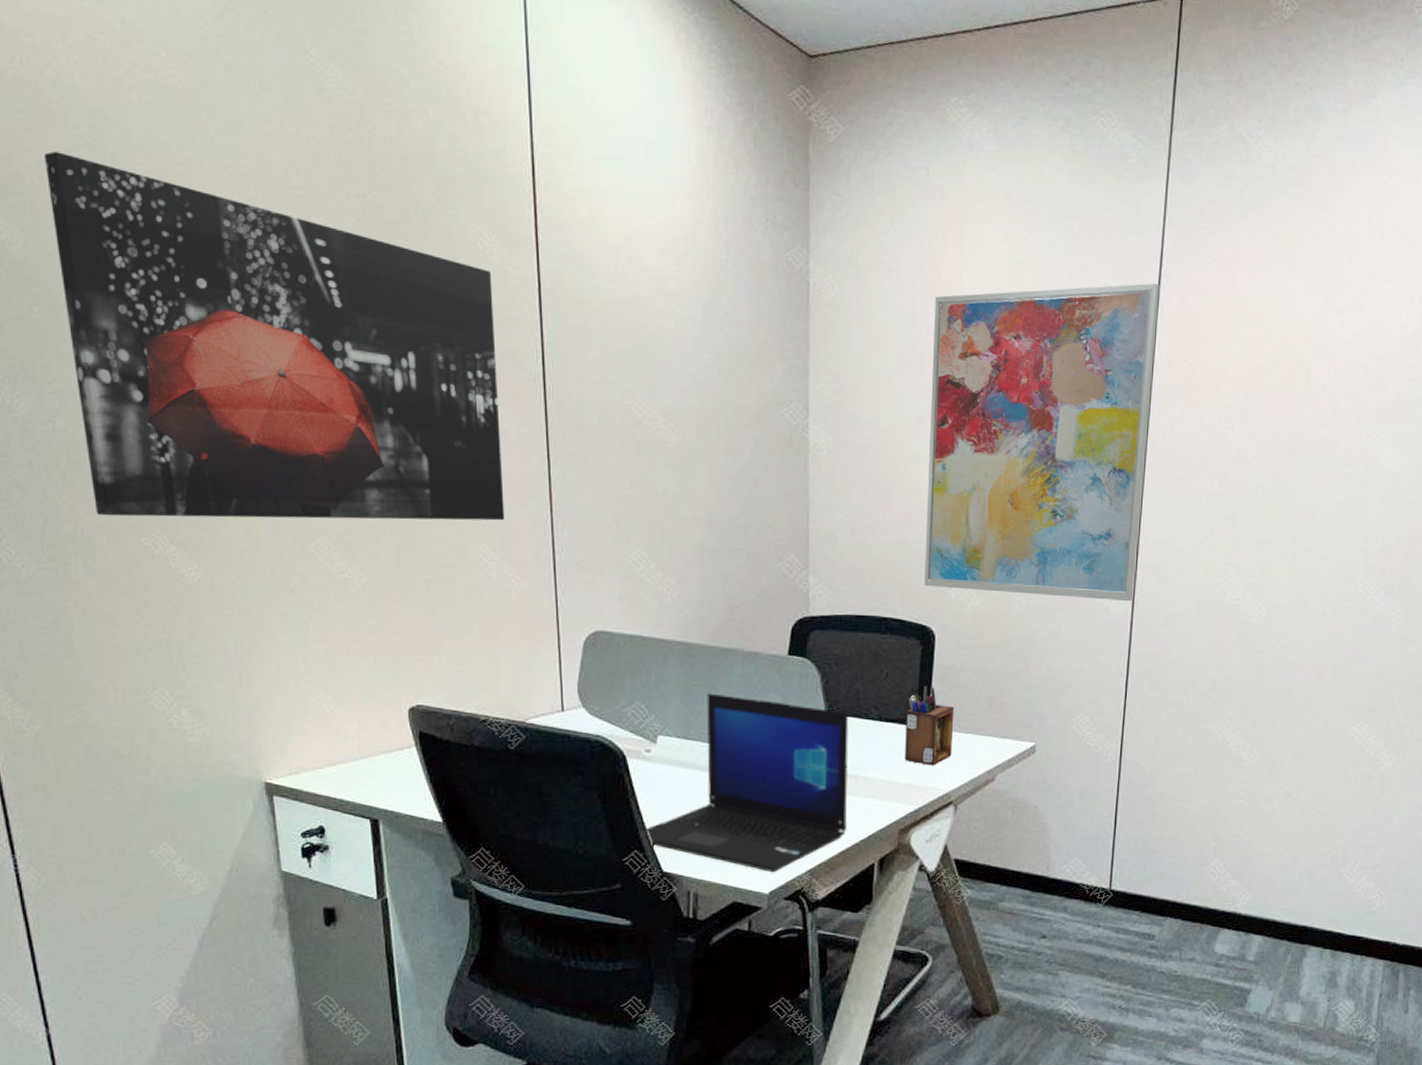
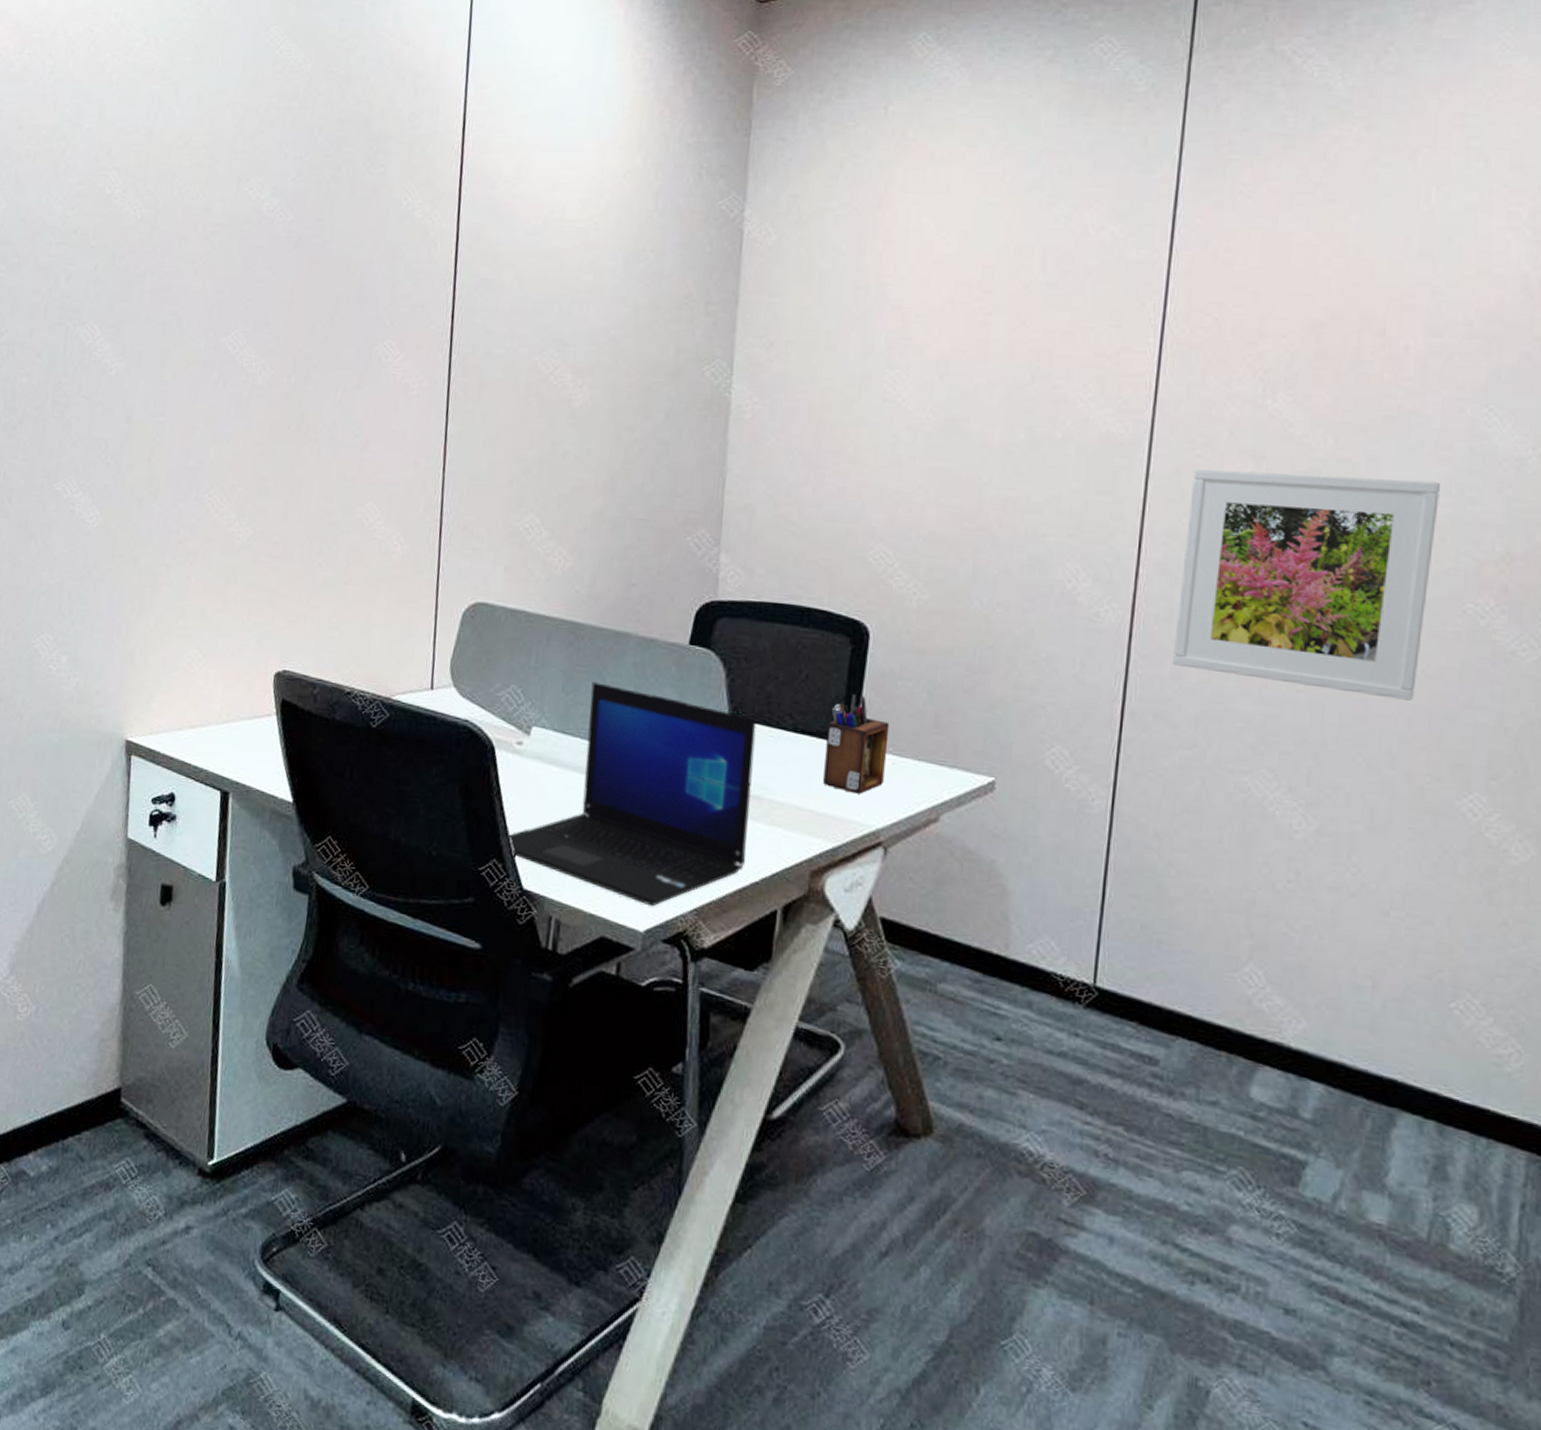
wall art: present [43,151,505,521] -> none [19,128,412,479]
wall art: present [924,283,1160,602] -> none [859,225,1174,608]
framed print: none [1162,488,1344,659] -> present [1173,469,1440,701]

